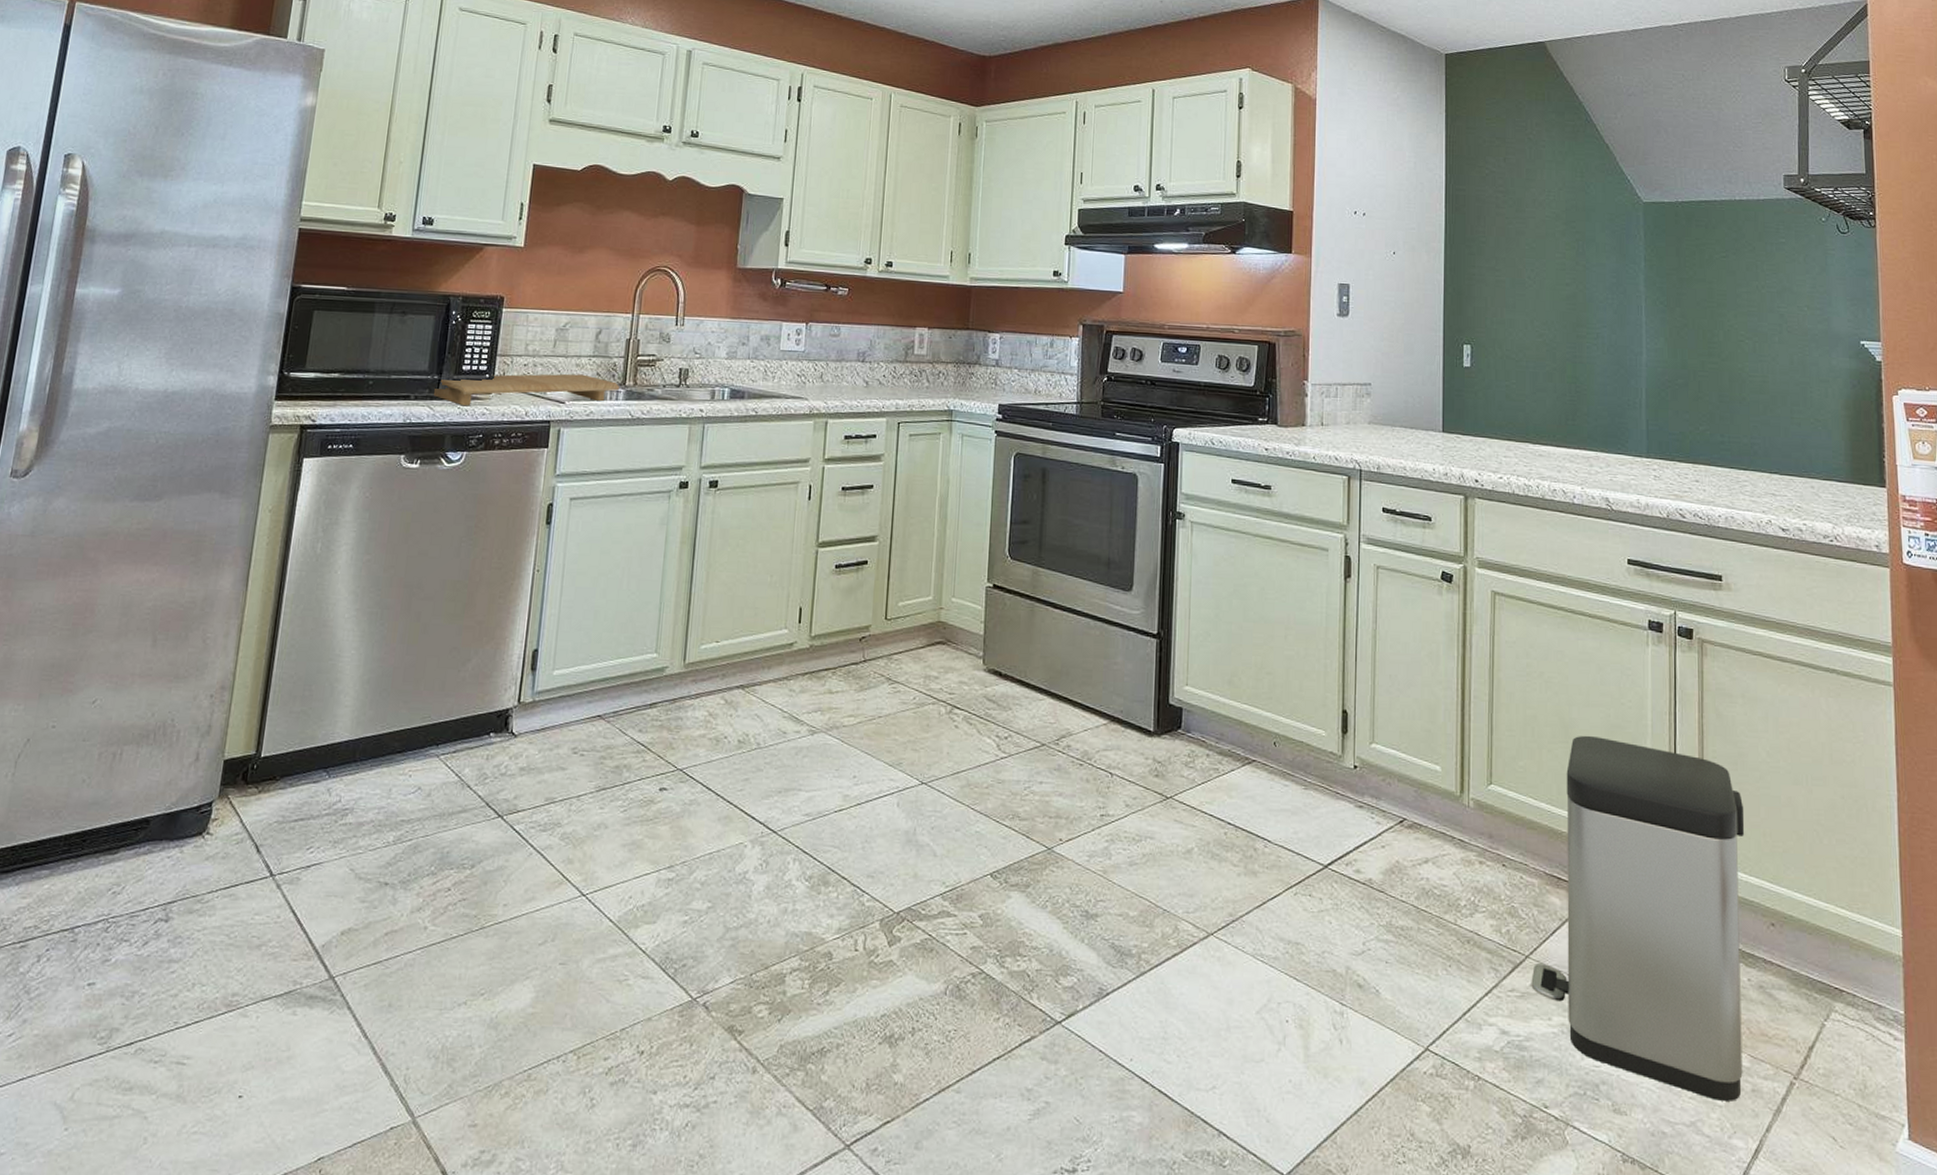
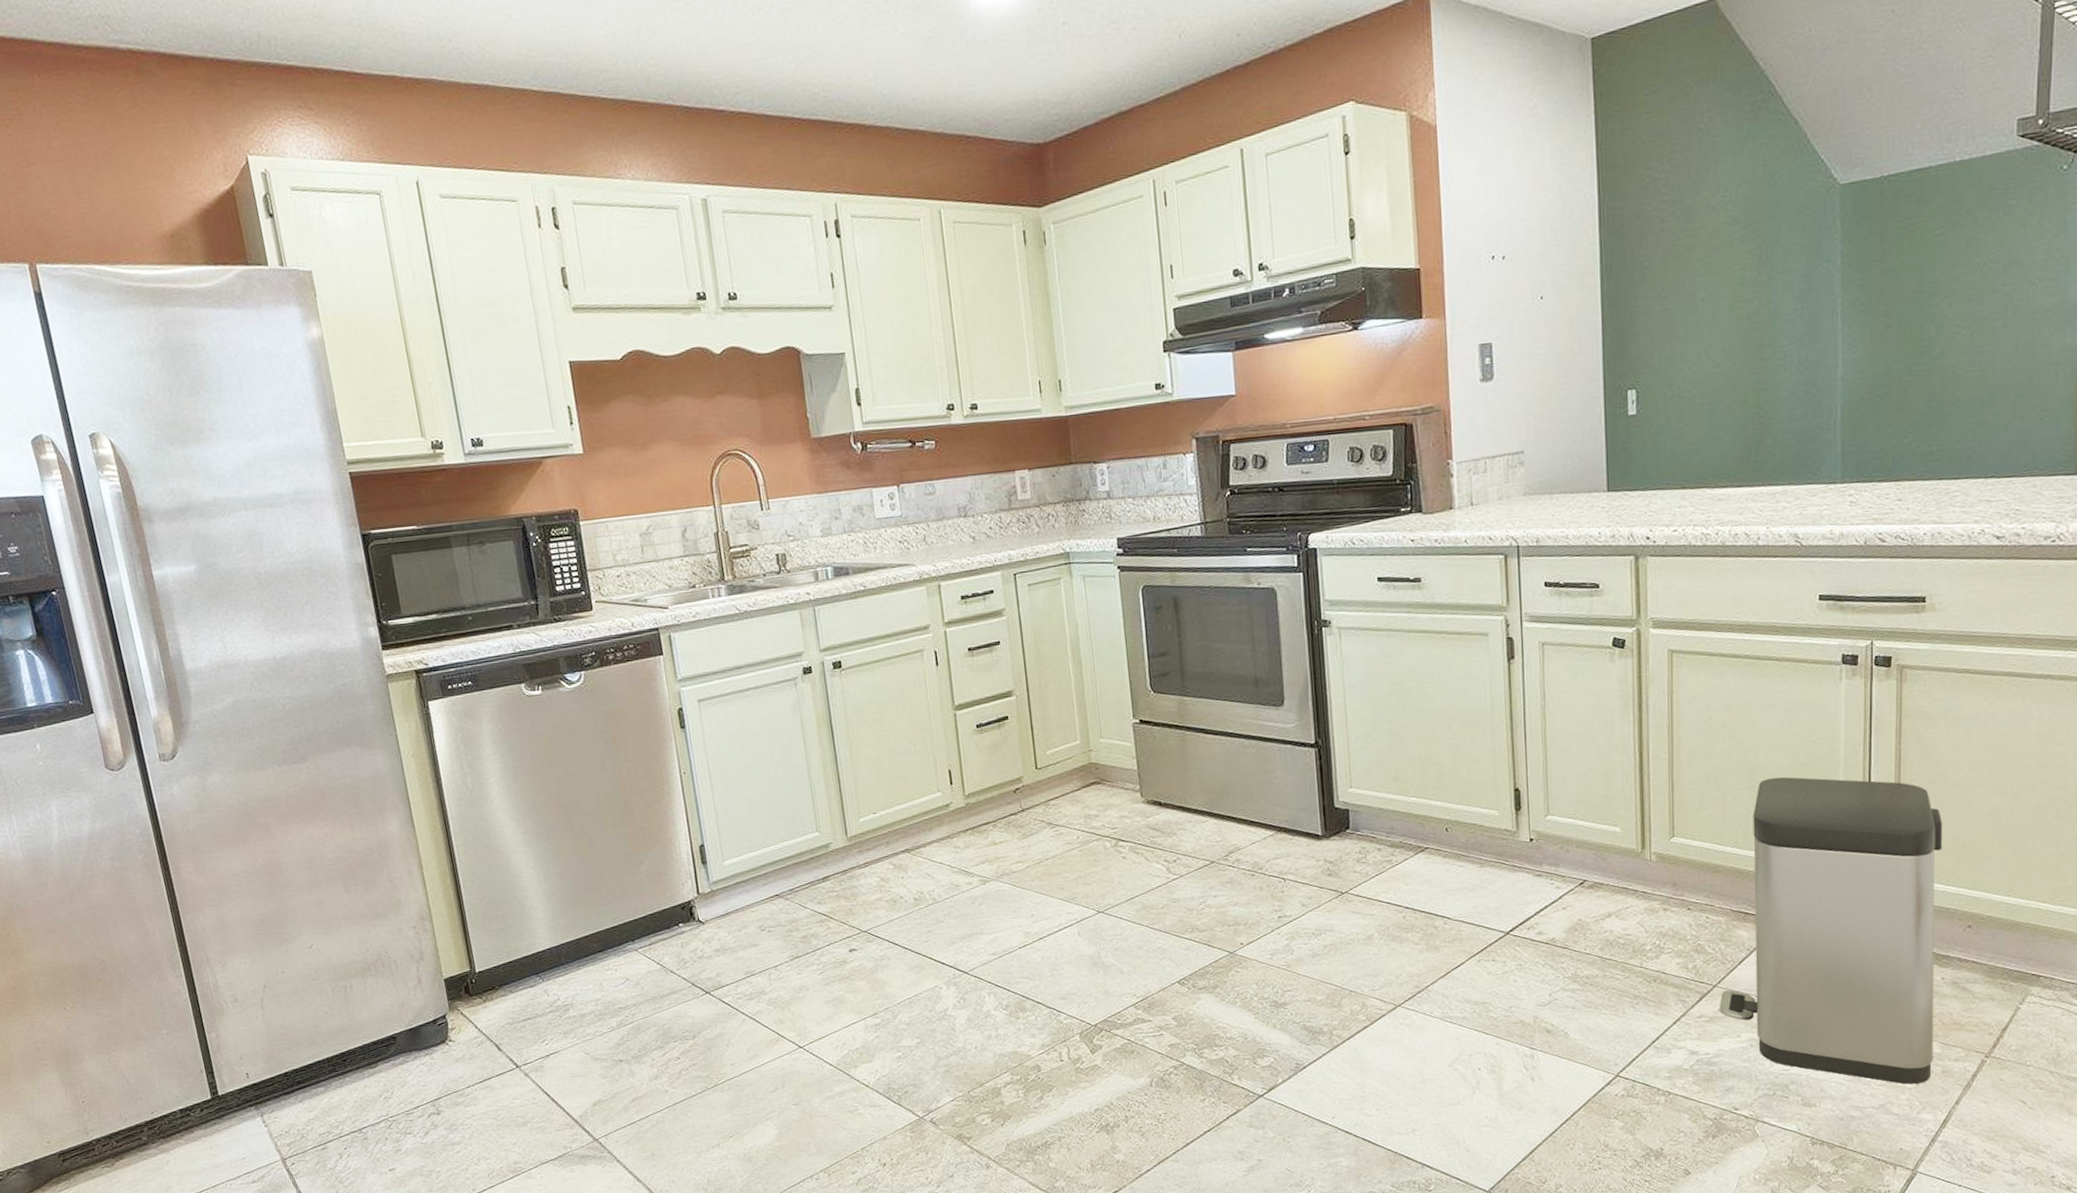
cutting board: present [433,373,620,406] -> none [533,576,720,627]

